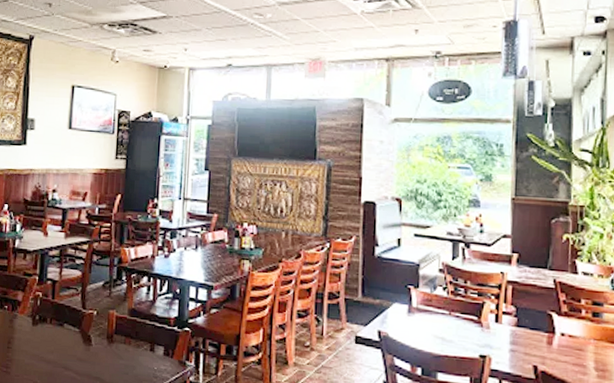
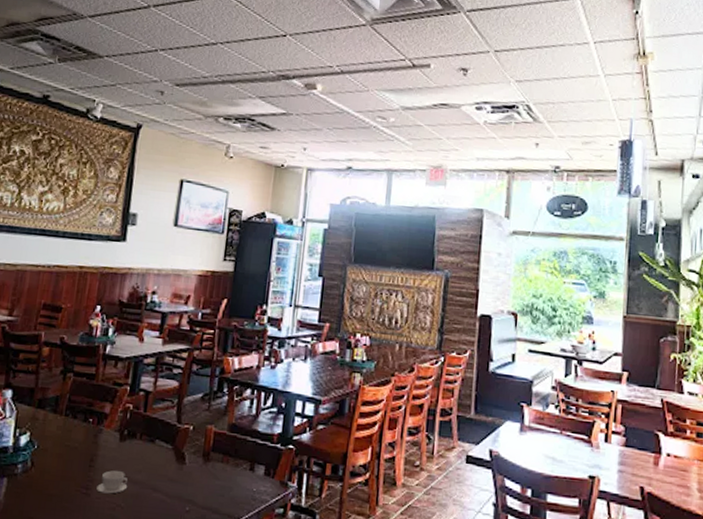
teacup: none [15,351,42,372] -> present [96,470,129,494]

